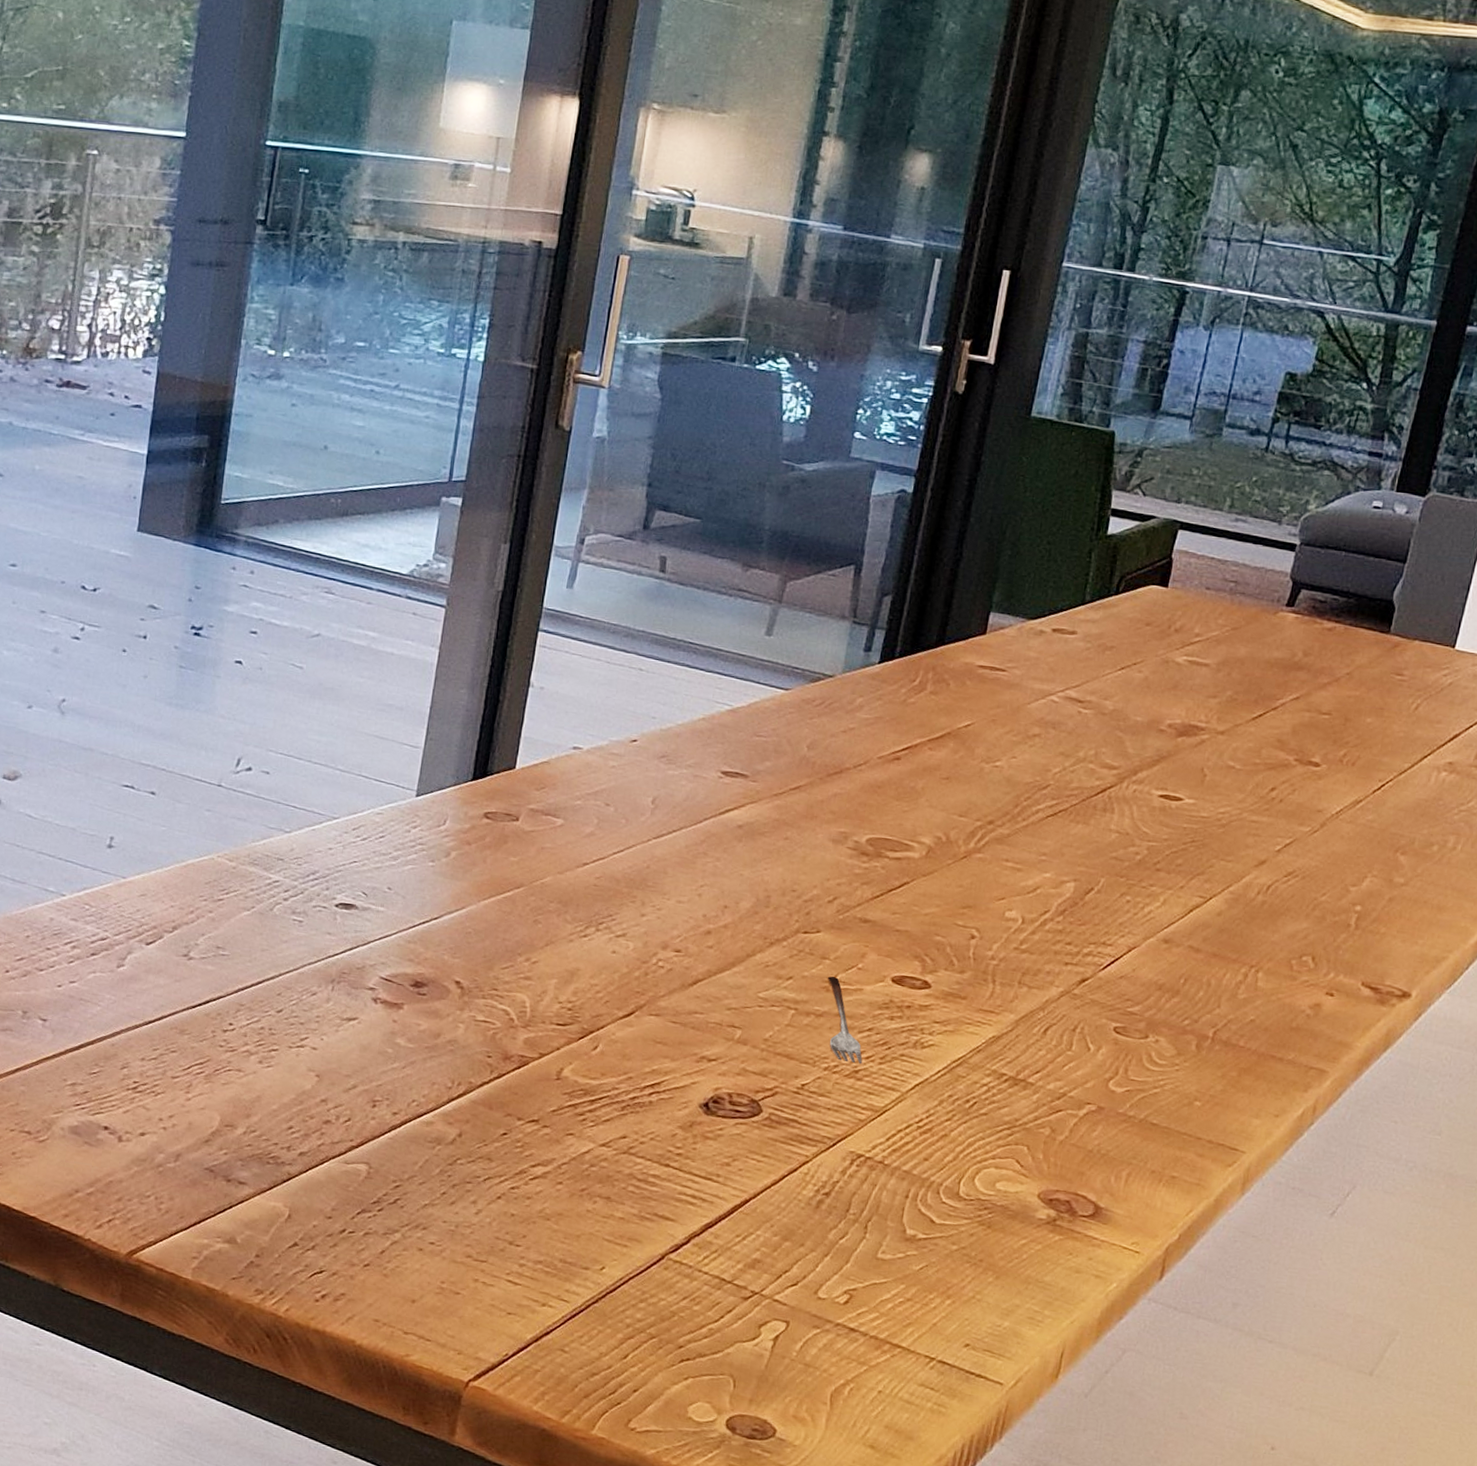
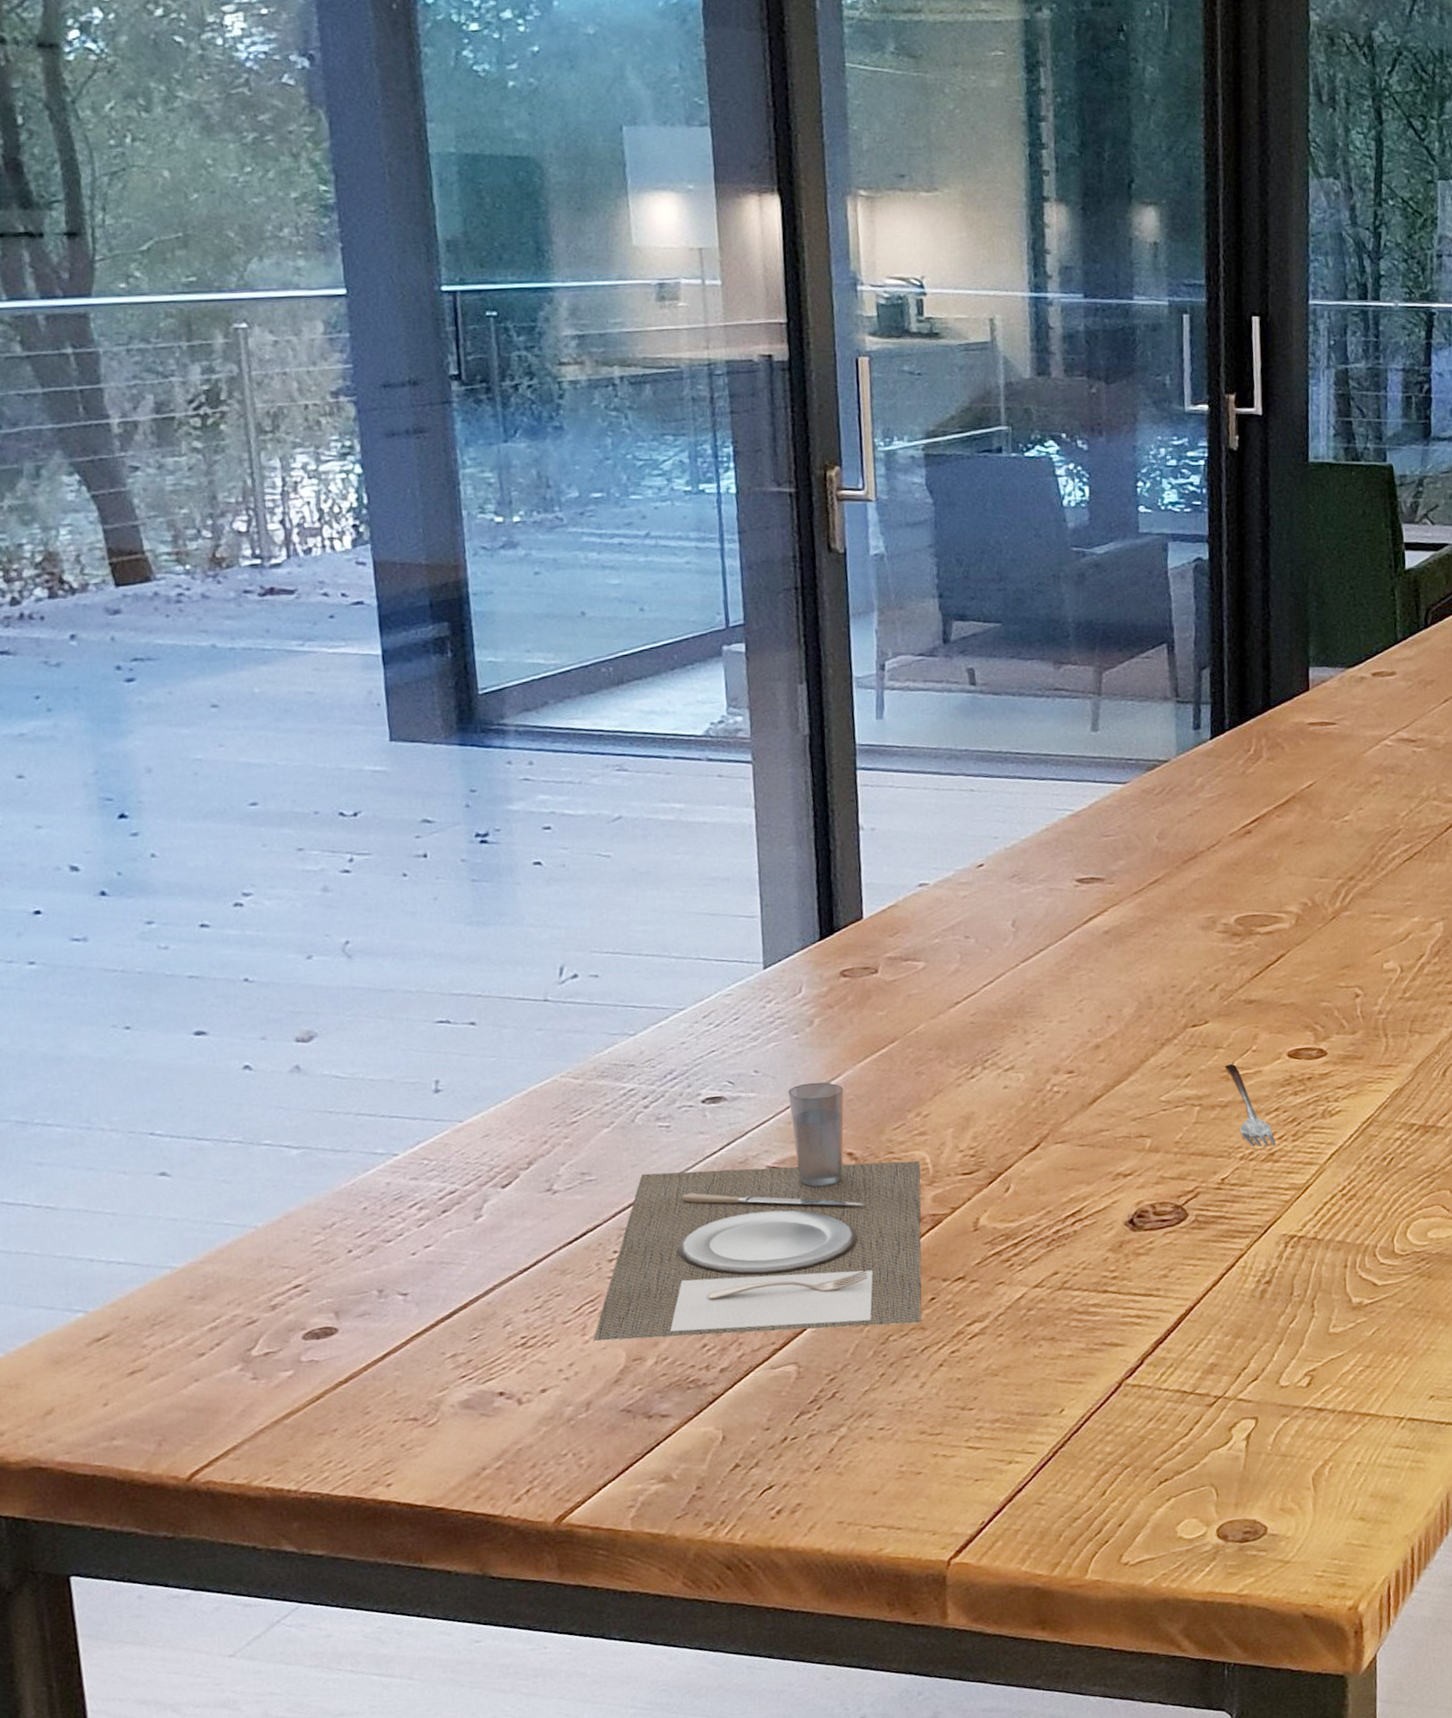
place setting: none [194,908,519,1154] -> present [593,1082,922,1341]

